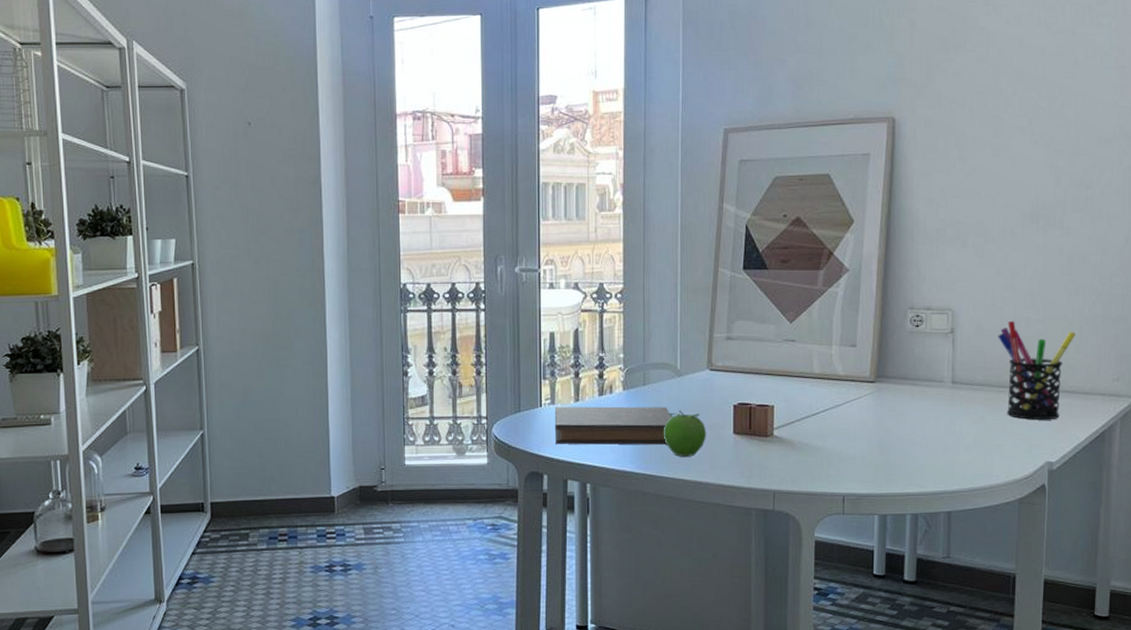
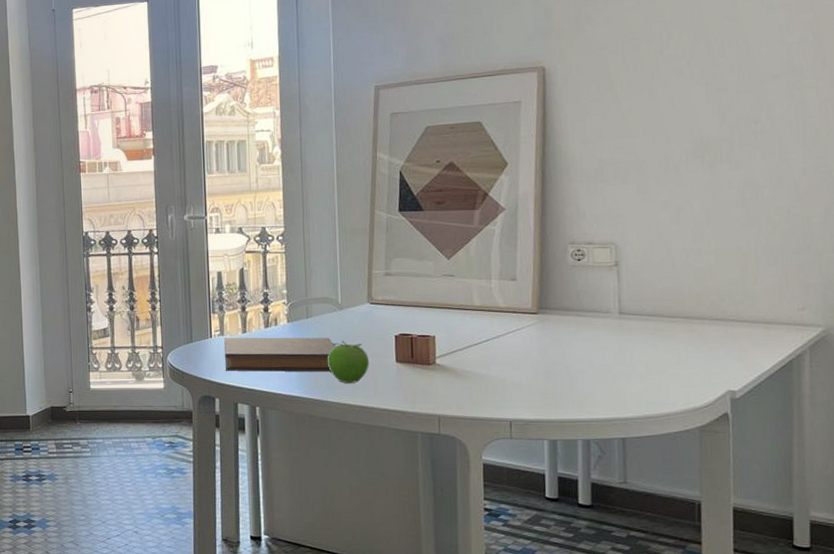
pen holder: present [998,320,1076,420] -> none [666,252,753,350]

